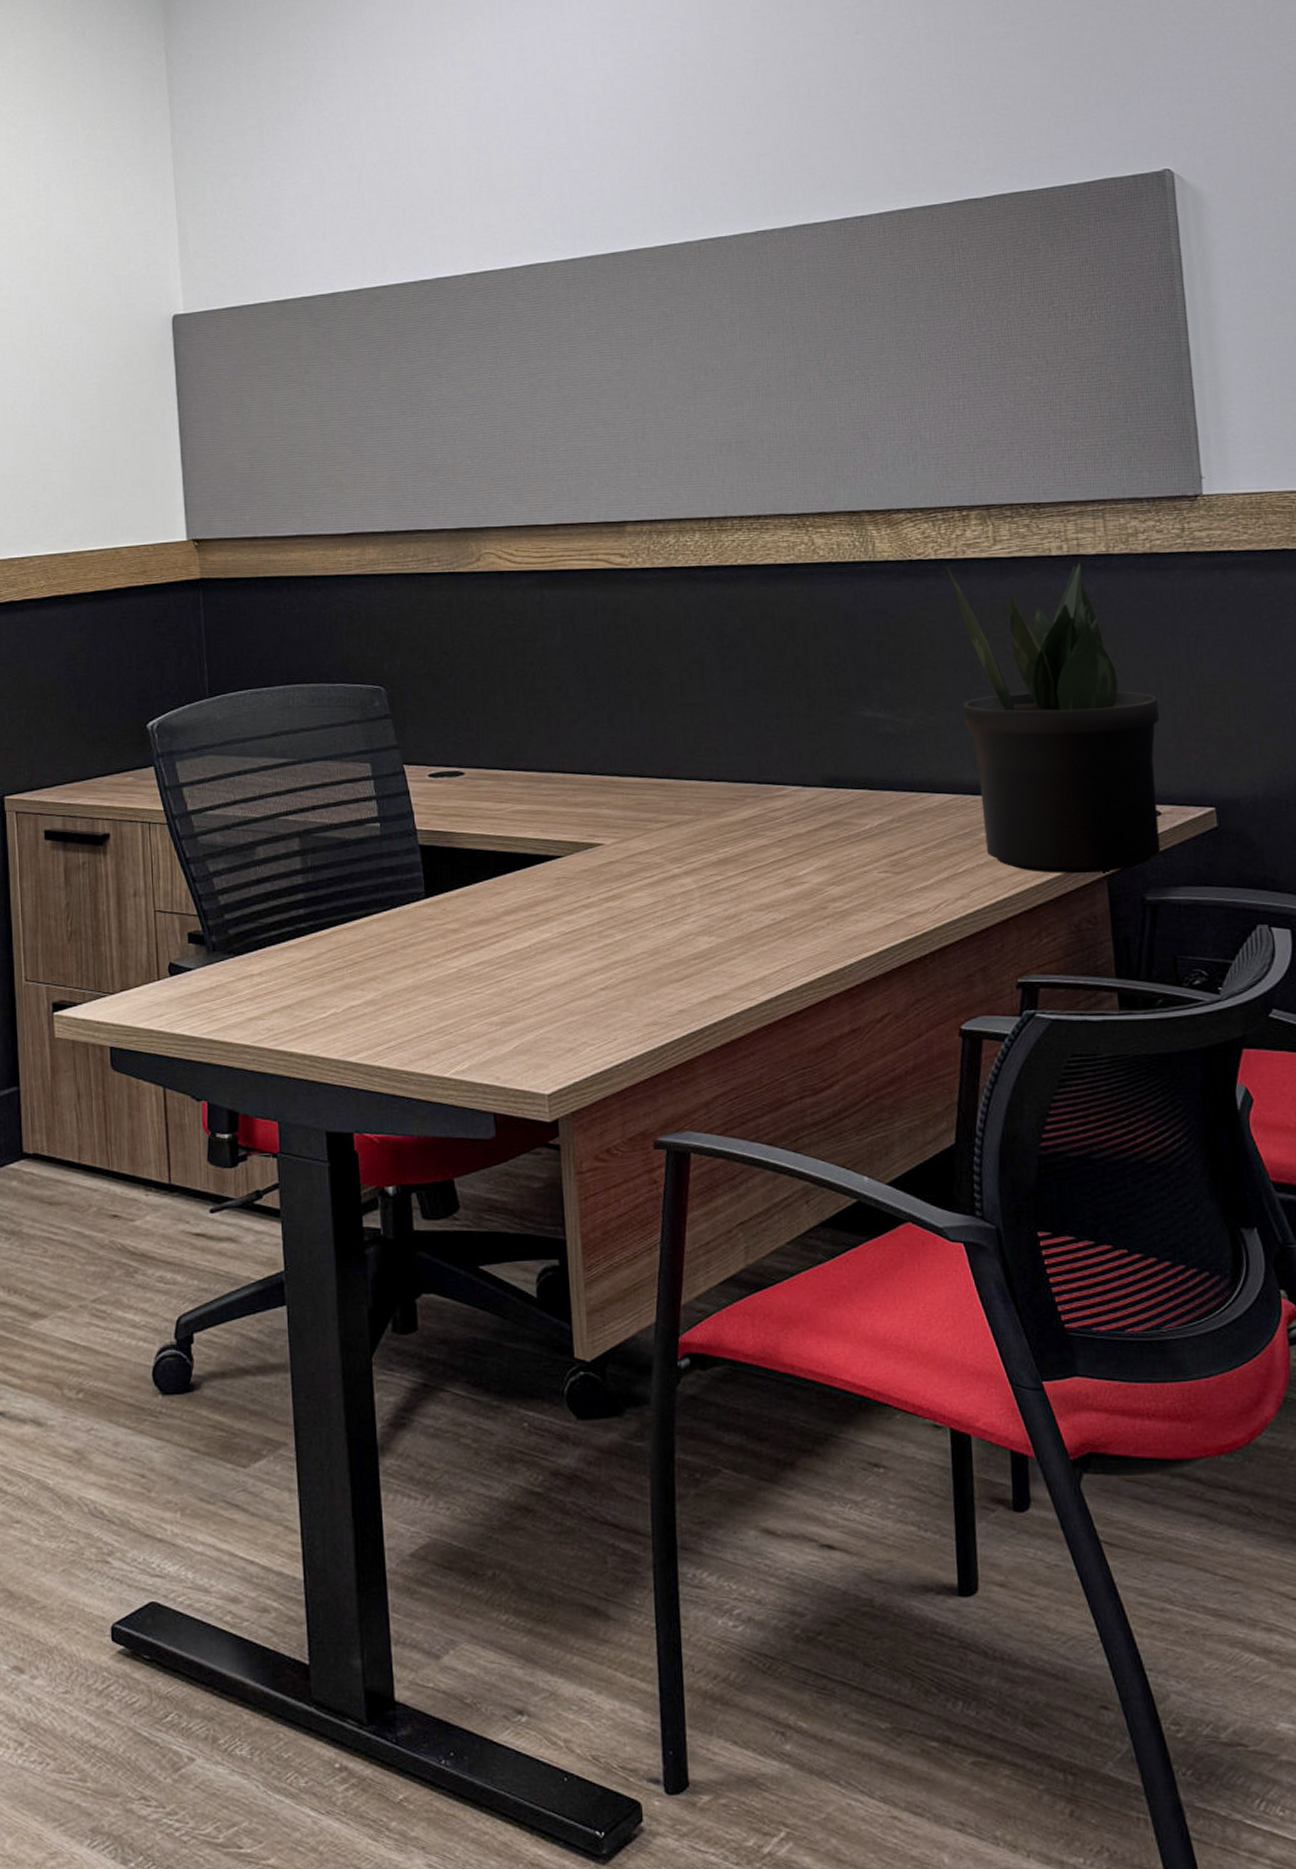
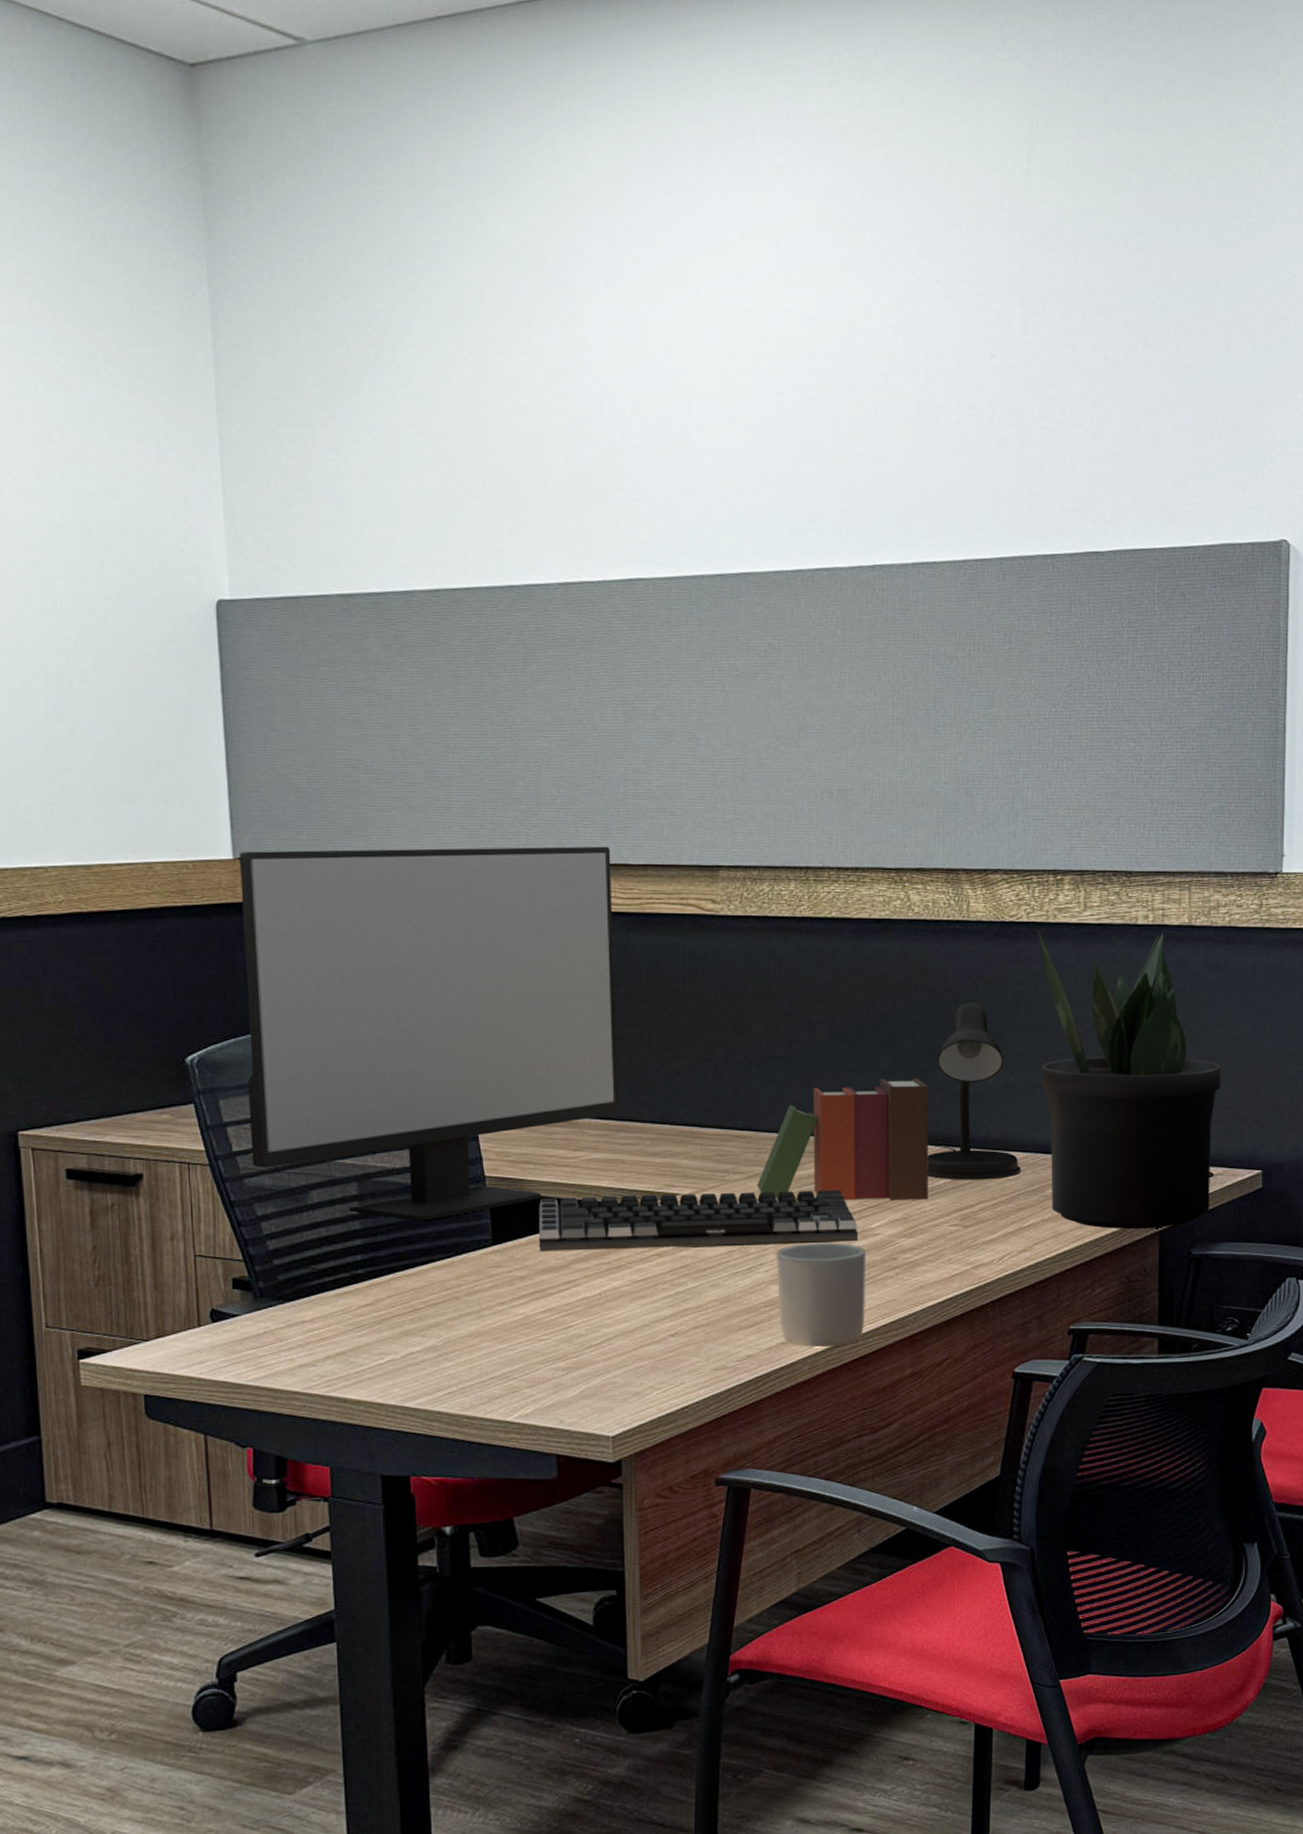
computer monitor: none [192,509,541,875] -> present [238,846,619,1222]
computer keyboard: none [468,836,786,904] -> present [539,1189,859,1251]
books: none [679,721,855,848] -> present [757,1079,929,1201]
mug: none [702,891,798,1001] -> present [776,1242,867,1347]
desk lamp: none [850,642,951,825] -> present [927,1002,1022,1180]

